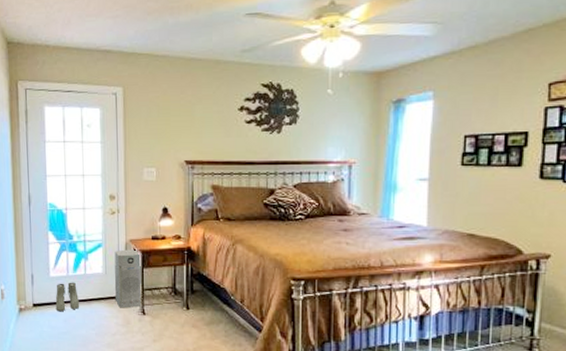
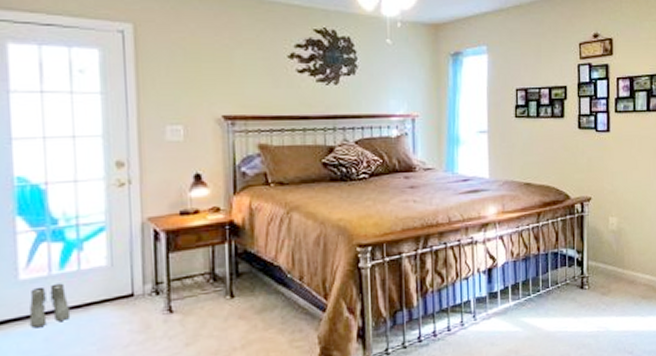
air purifier: present [114,249,142,308] -> none [125,230,168,310]

